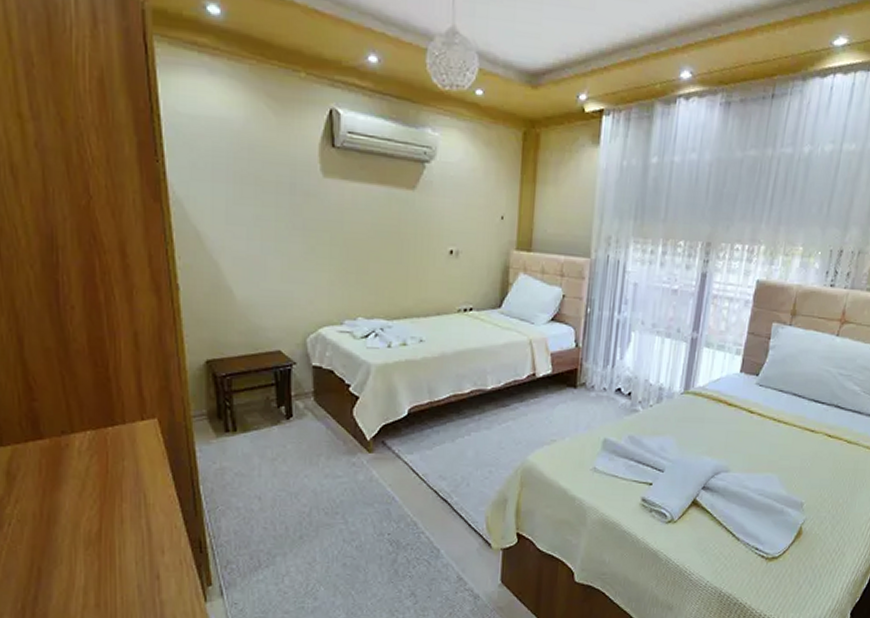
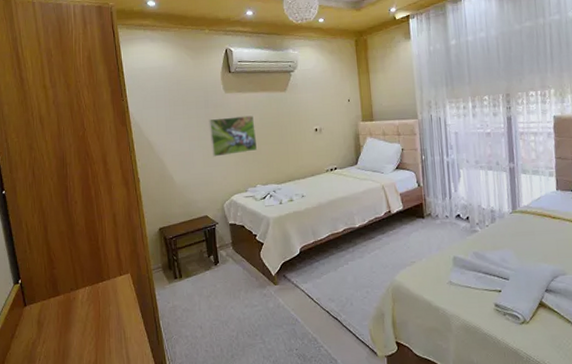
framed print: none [294,212,365,271] -> present [208,115,258,157]

